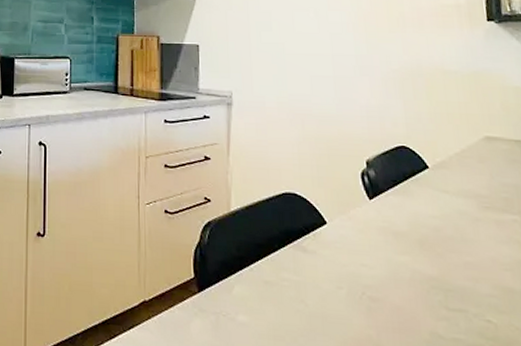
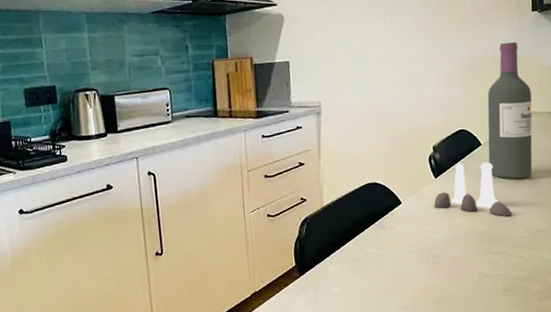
salt and pepper shaker set: none [368,185,473,264] -> present [434,162,512,217]
wine bottle: none [434,52,499,219] -> present [487,42,533,180]

